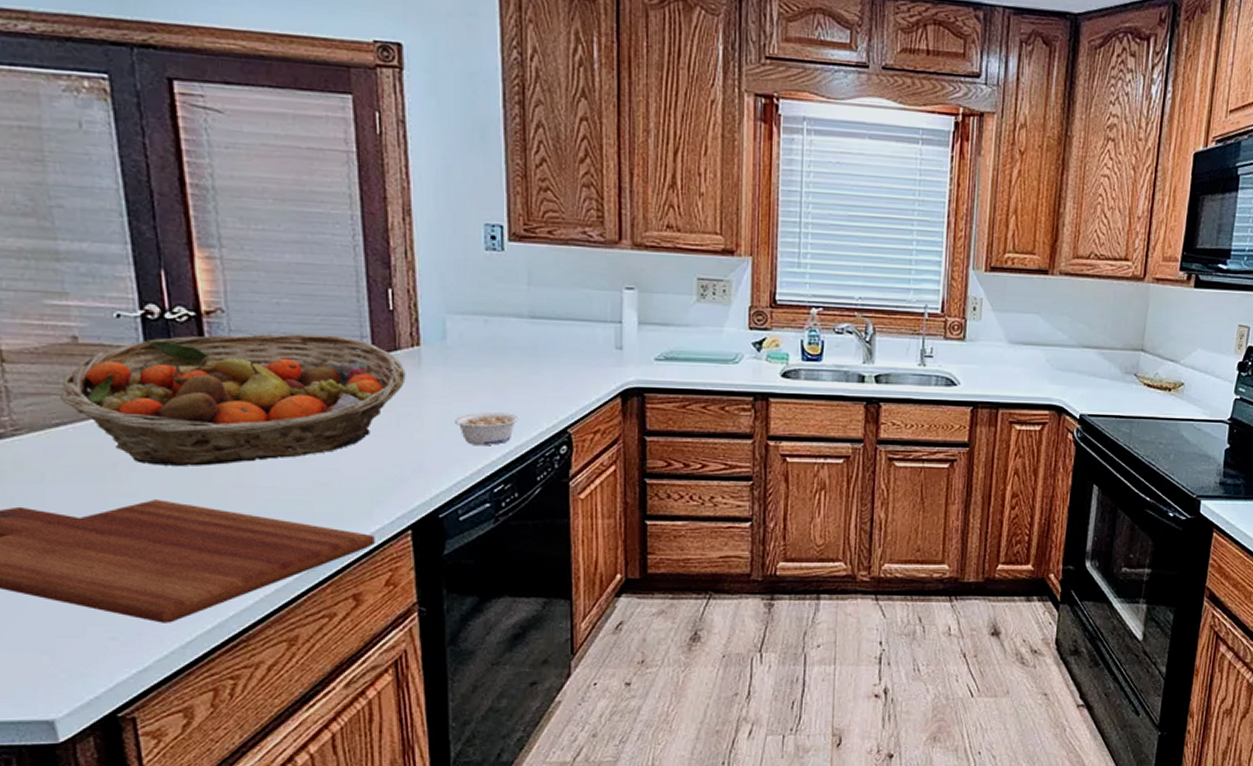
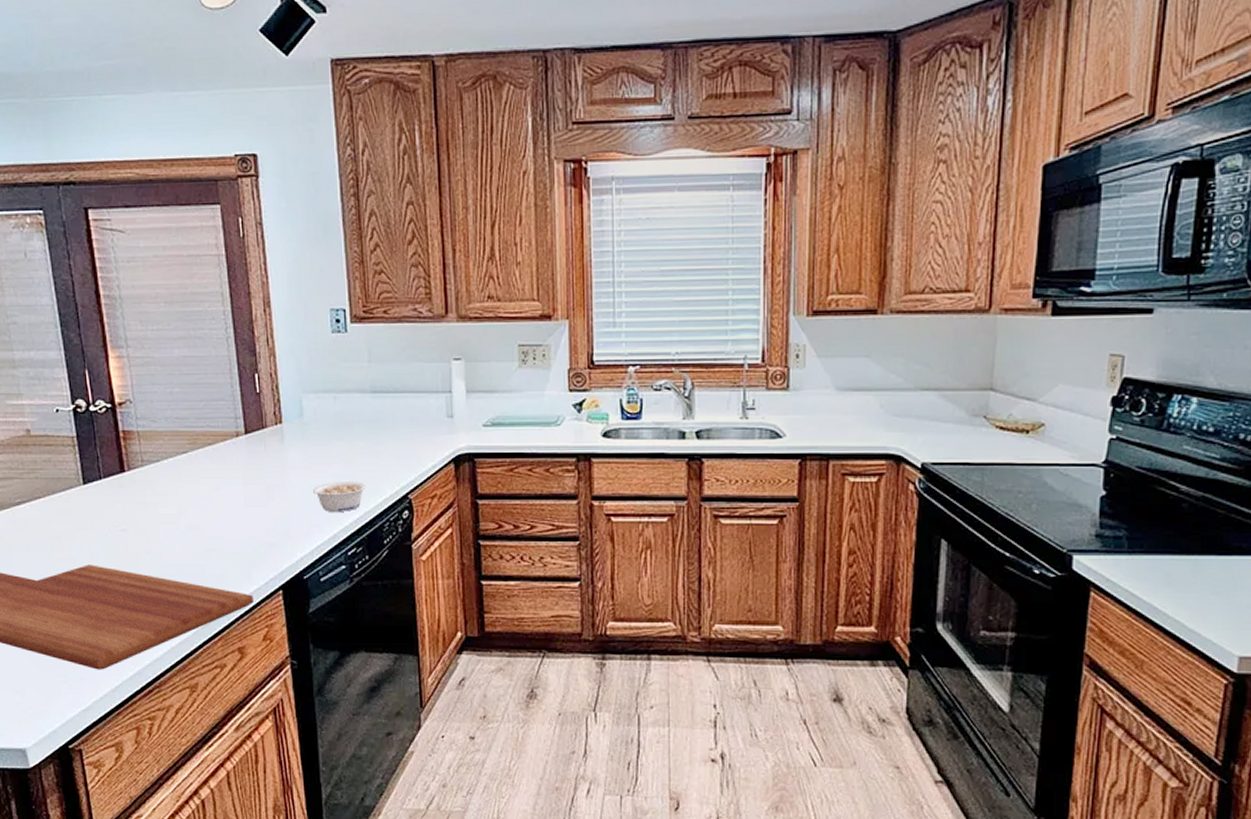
fruit basket: present [60,333,406,466] -> none [20,418,272,536]

